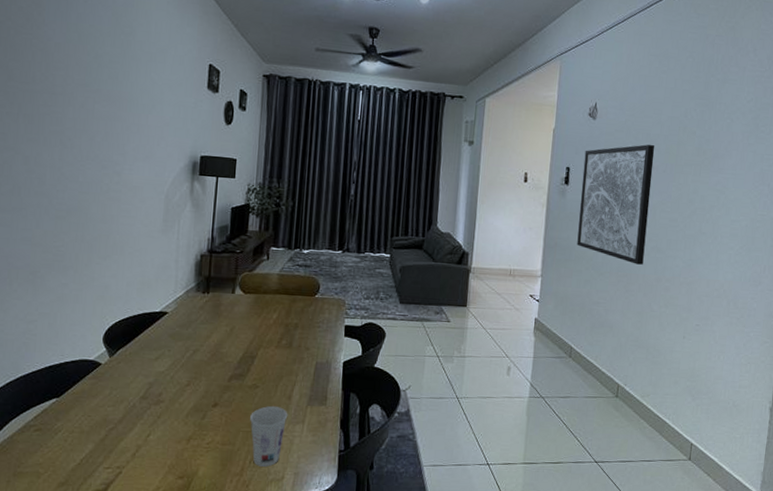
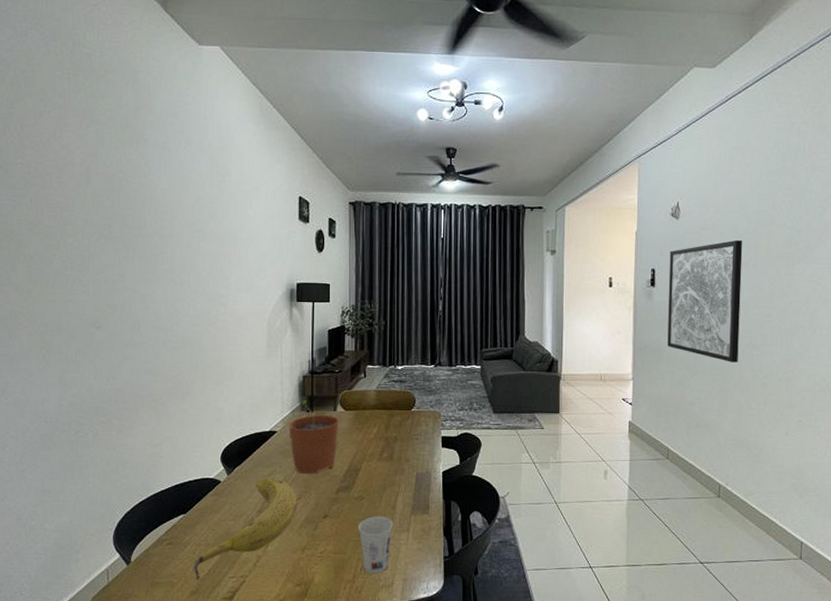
fruit: none [63,362,185,471] -> present [193,479,297,580]
plant pot: none [181,280,237,359] -> present [289,400,339,474]

